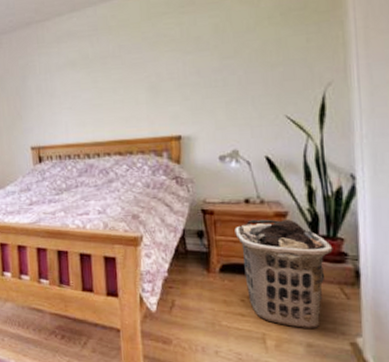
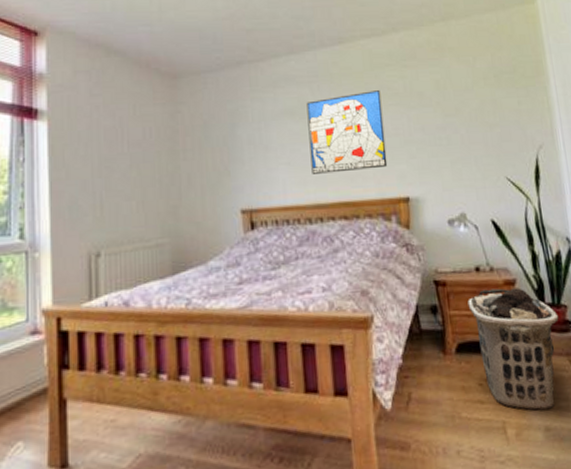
wall art: none [86,38,161,117] -> present [306,90,388,174]

